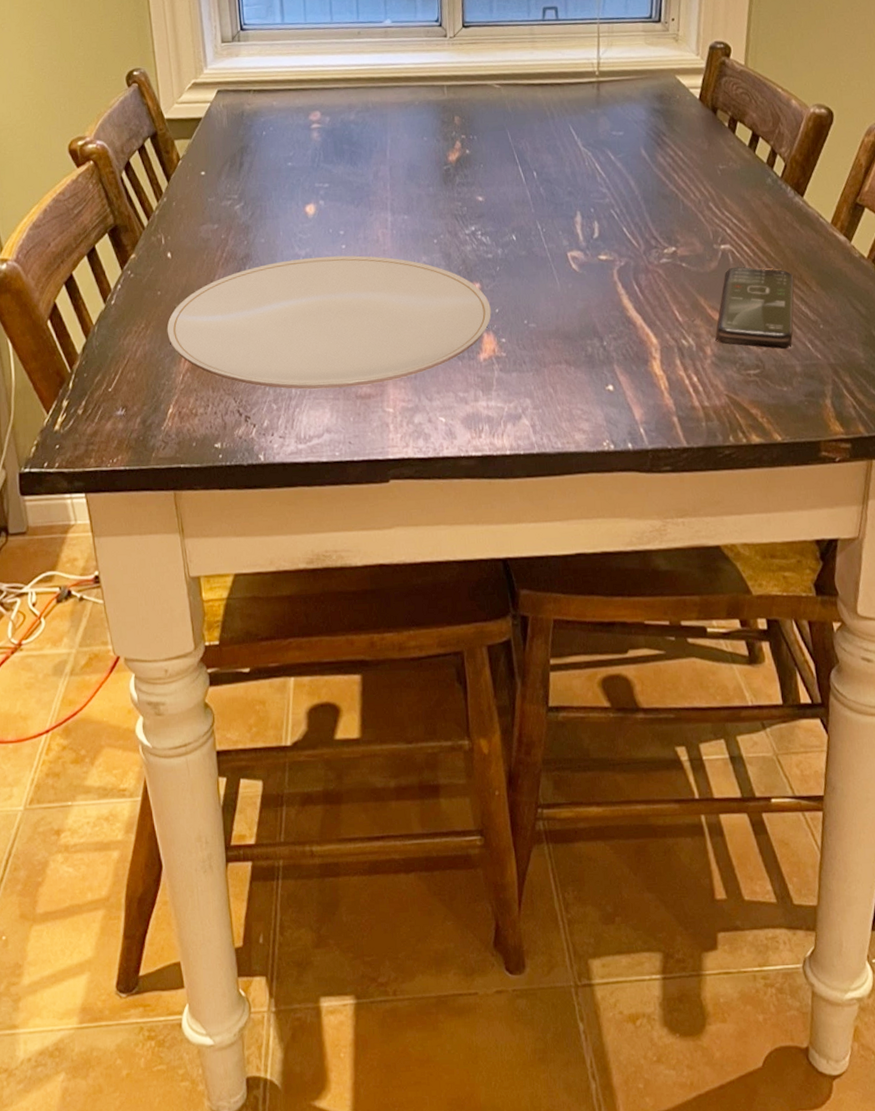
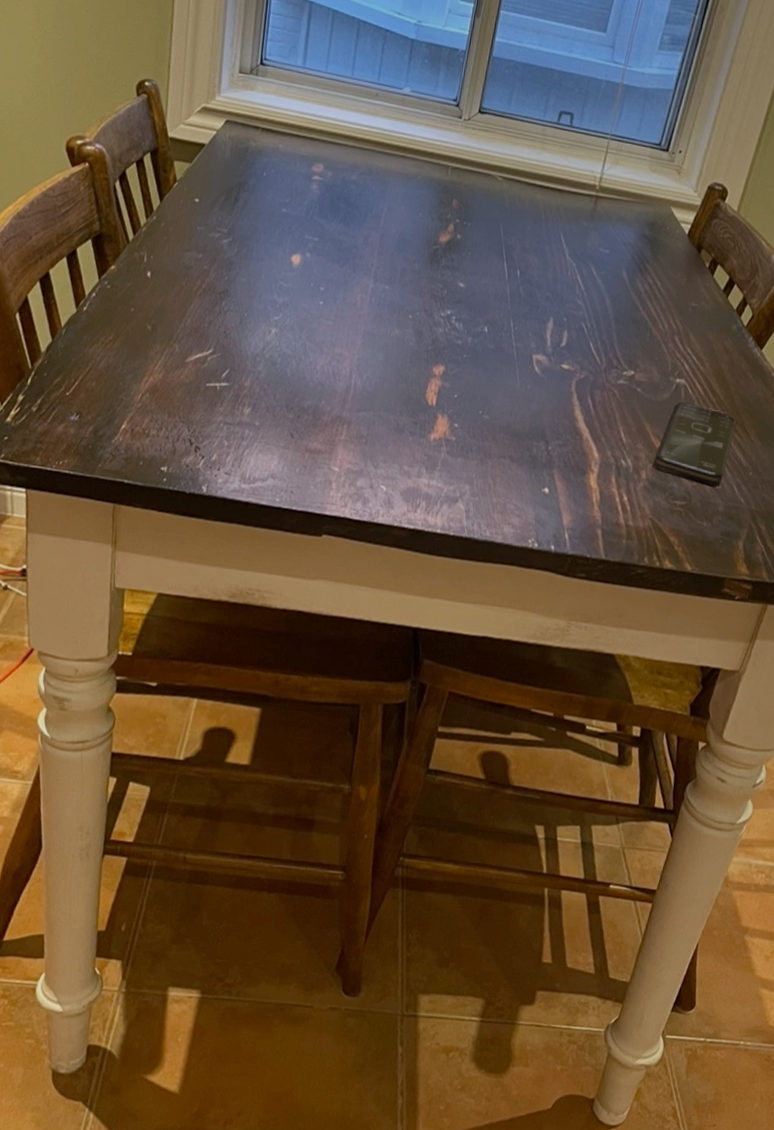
plate: present [167,255,492,390] -> none [133,304,451,442]

